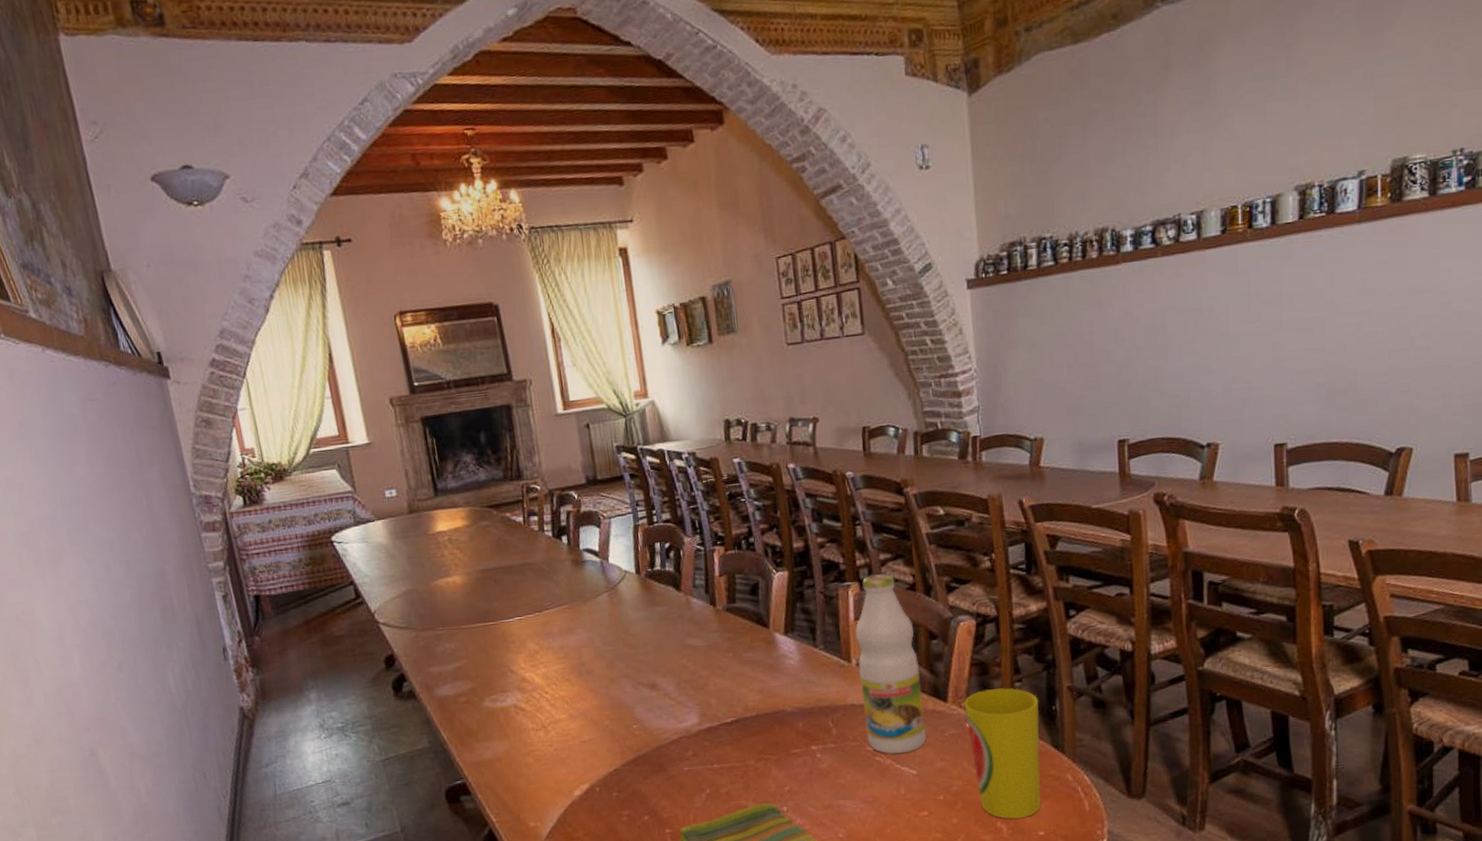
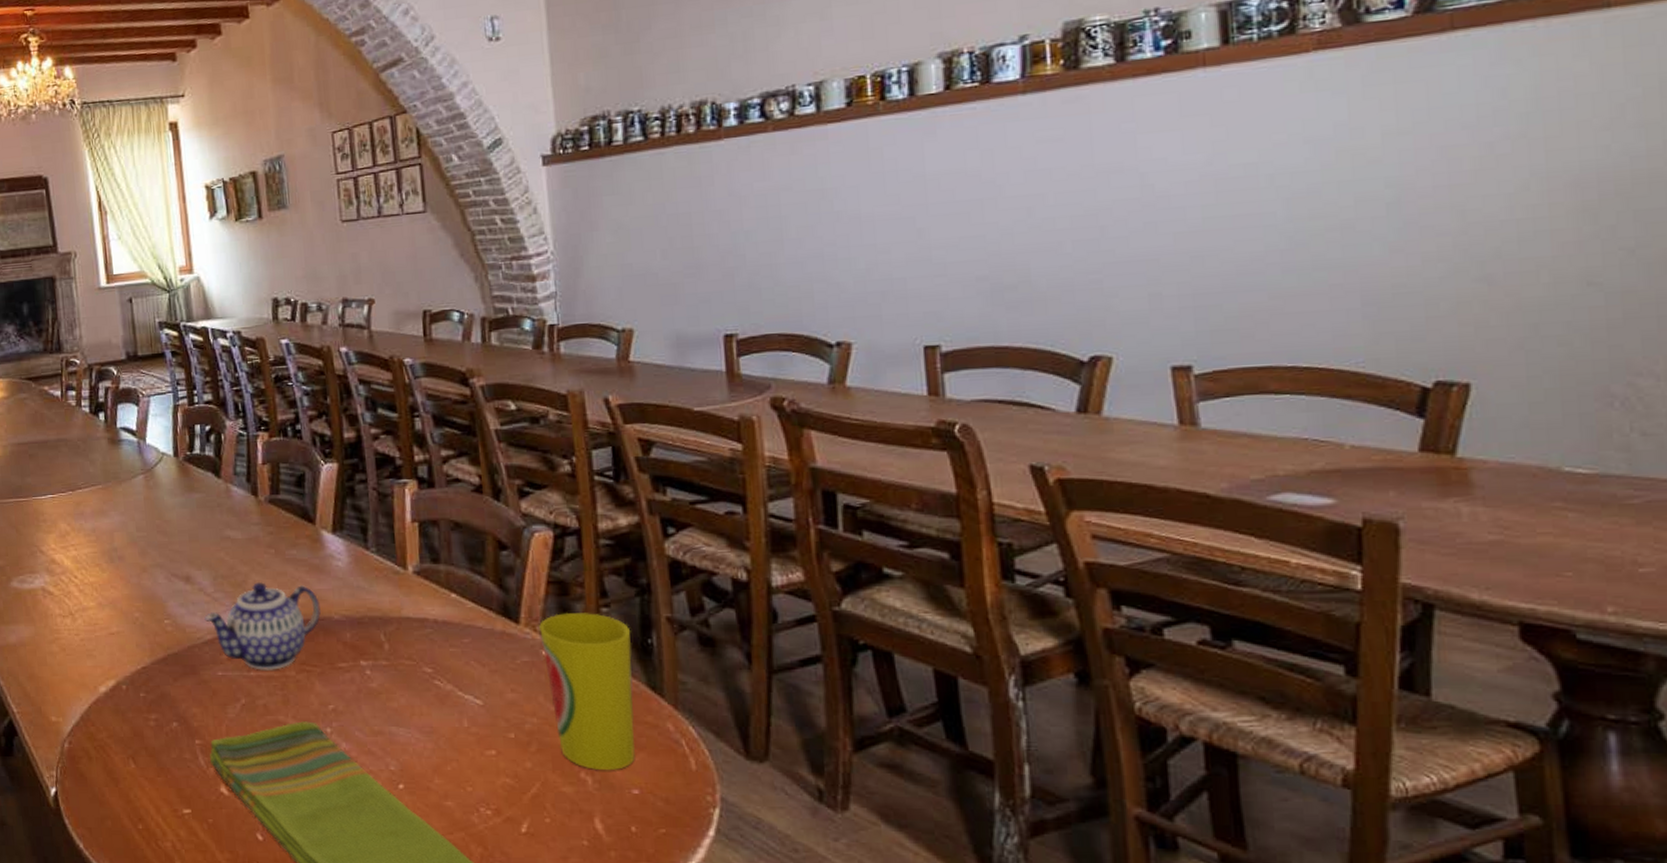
teapot: none [670,683,776,762] -> present [204,581,321,670]
bottle: present [854,573,926,754] -> none [411,471,494,679]

